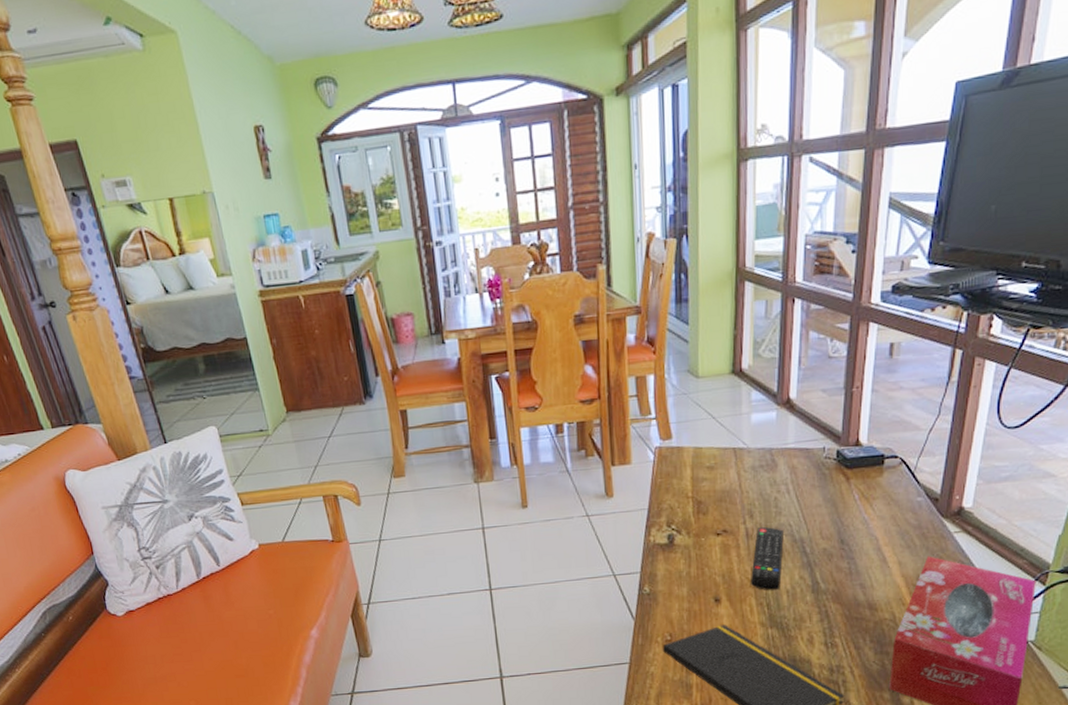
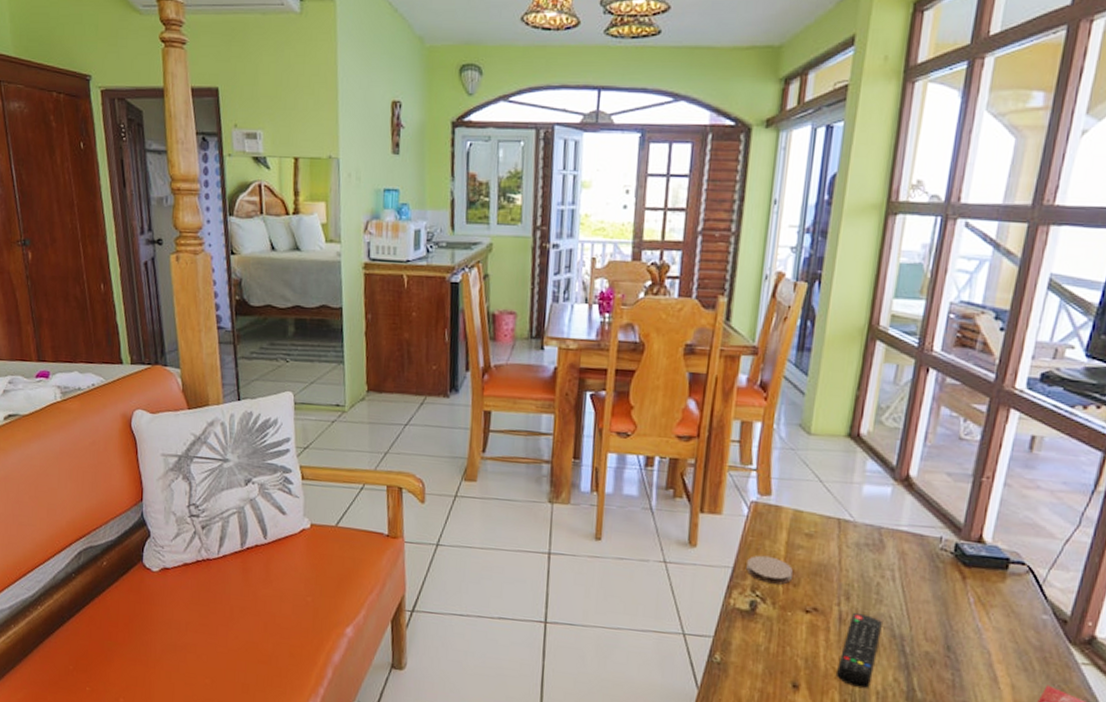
coaster: none [660,492,702,517] -> present [746,555,794,585]

